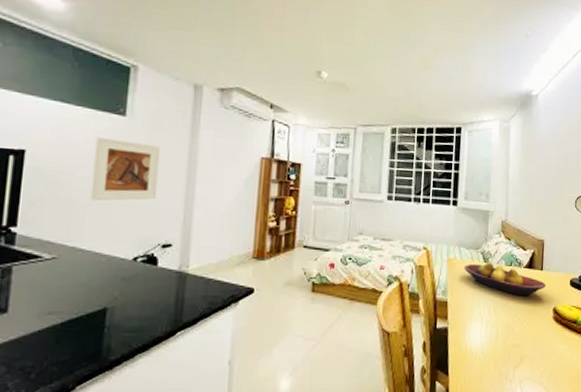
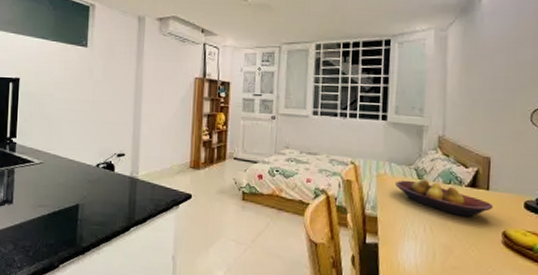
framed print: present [90,136,160,201] -> none [64,65,113,118]

